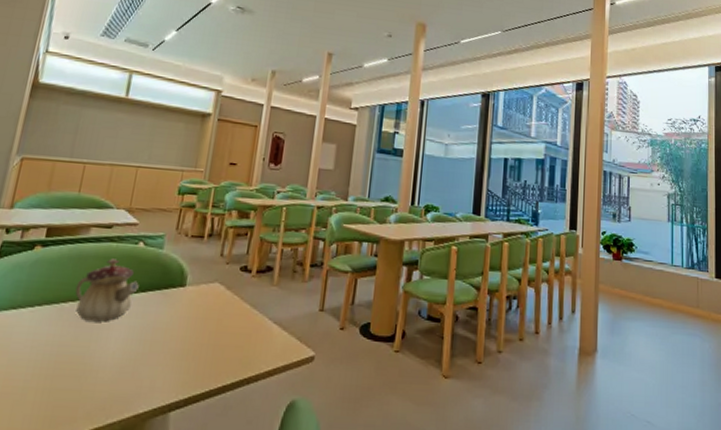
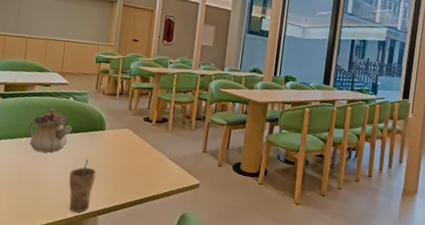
cup: none [127,329,170,409] -> present [69,159,96,213]

